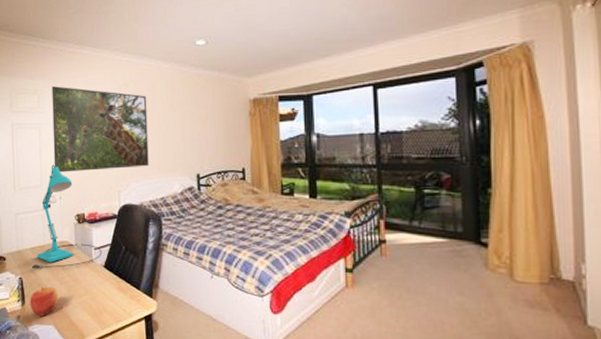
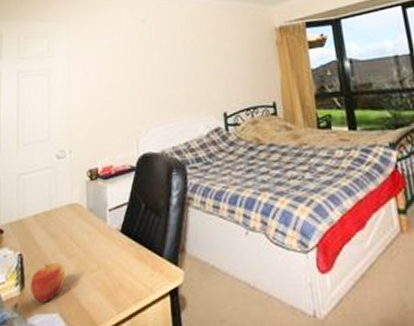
desk lamp: present [31,164,102,270] -> none [34,113,118,242]
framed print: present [52,86,149,173] -> none [63,27,170,122]

